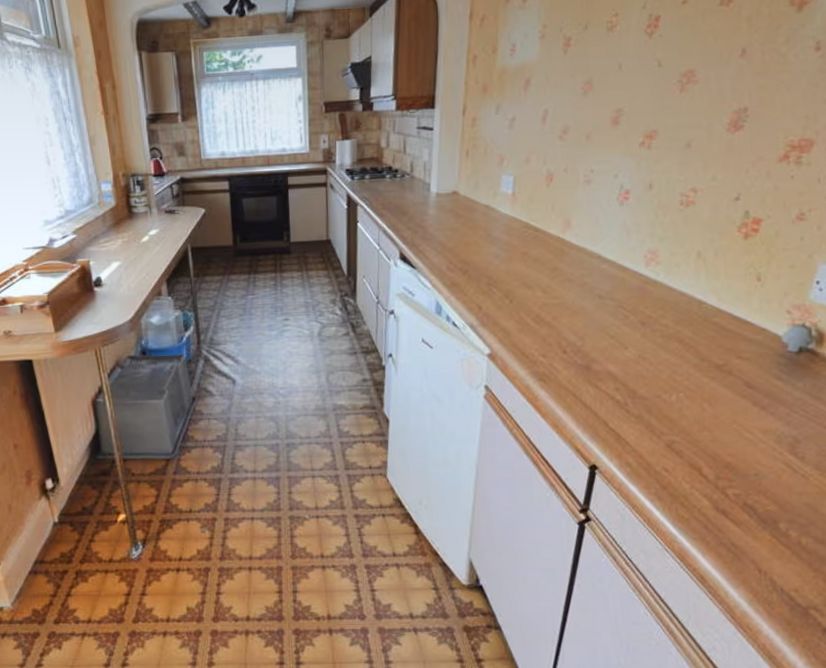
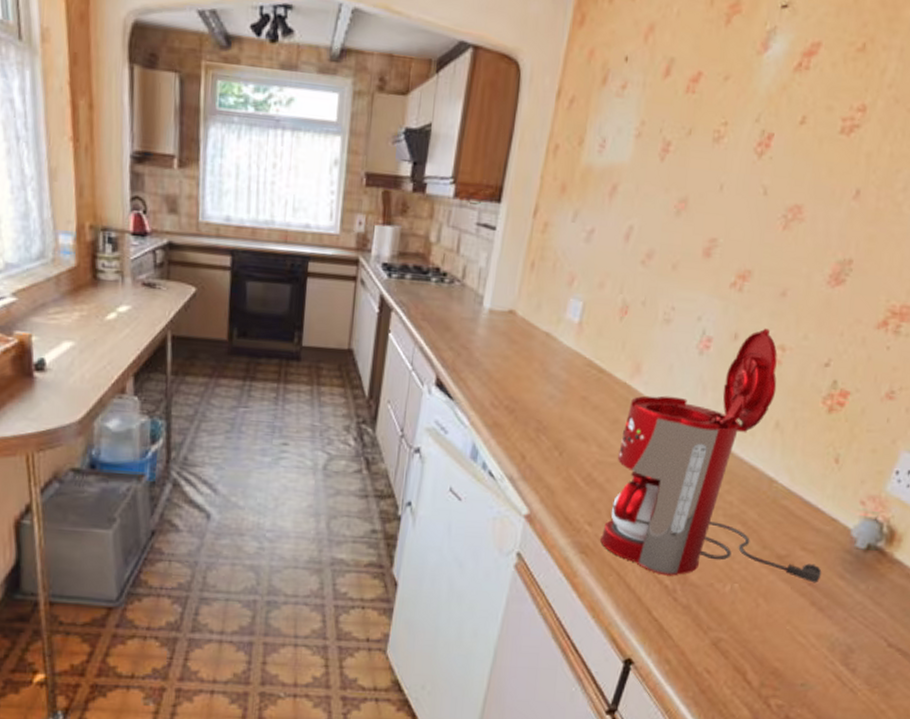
coffee maker: none [555,176,759,392] -> present [600,328,822,583]

